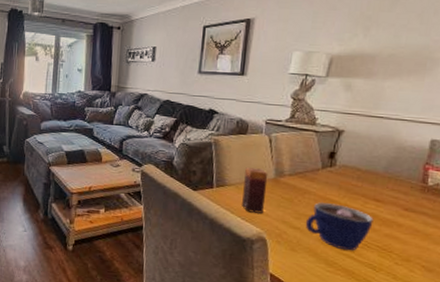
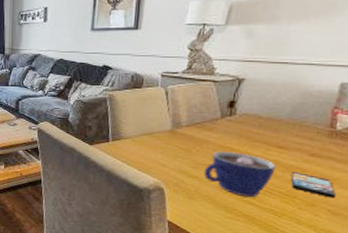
candle: present [242,167,268,214] -> none [138,120,165,164]
smartphone: none [387,225,430,254] -> present [290,171,336,198]

